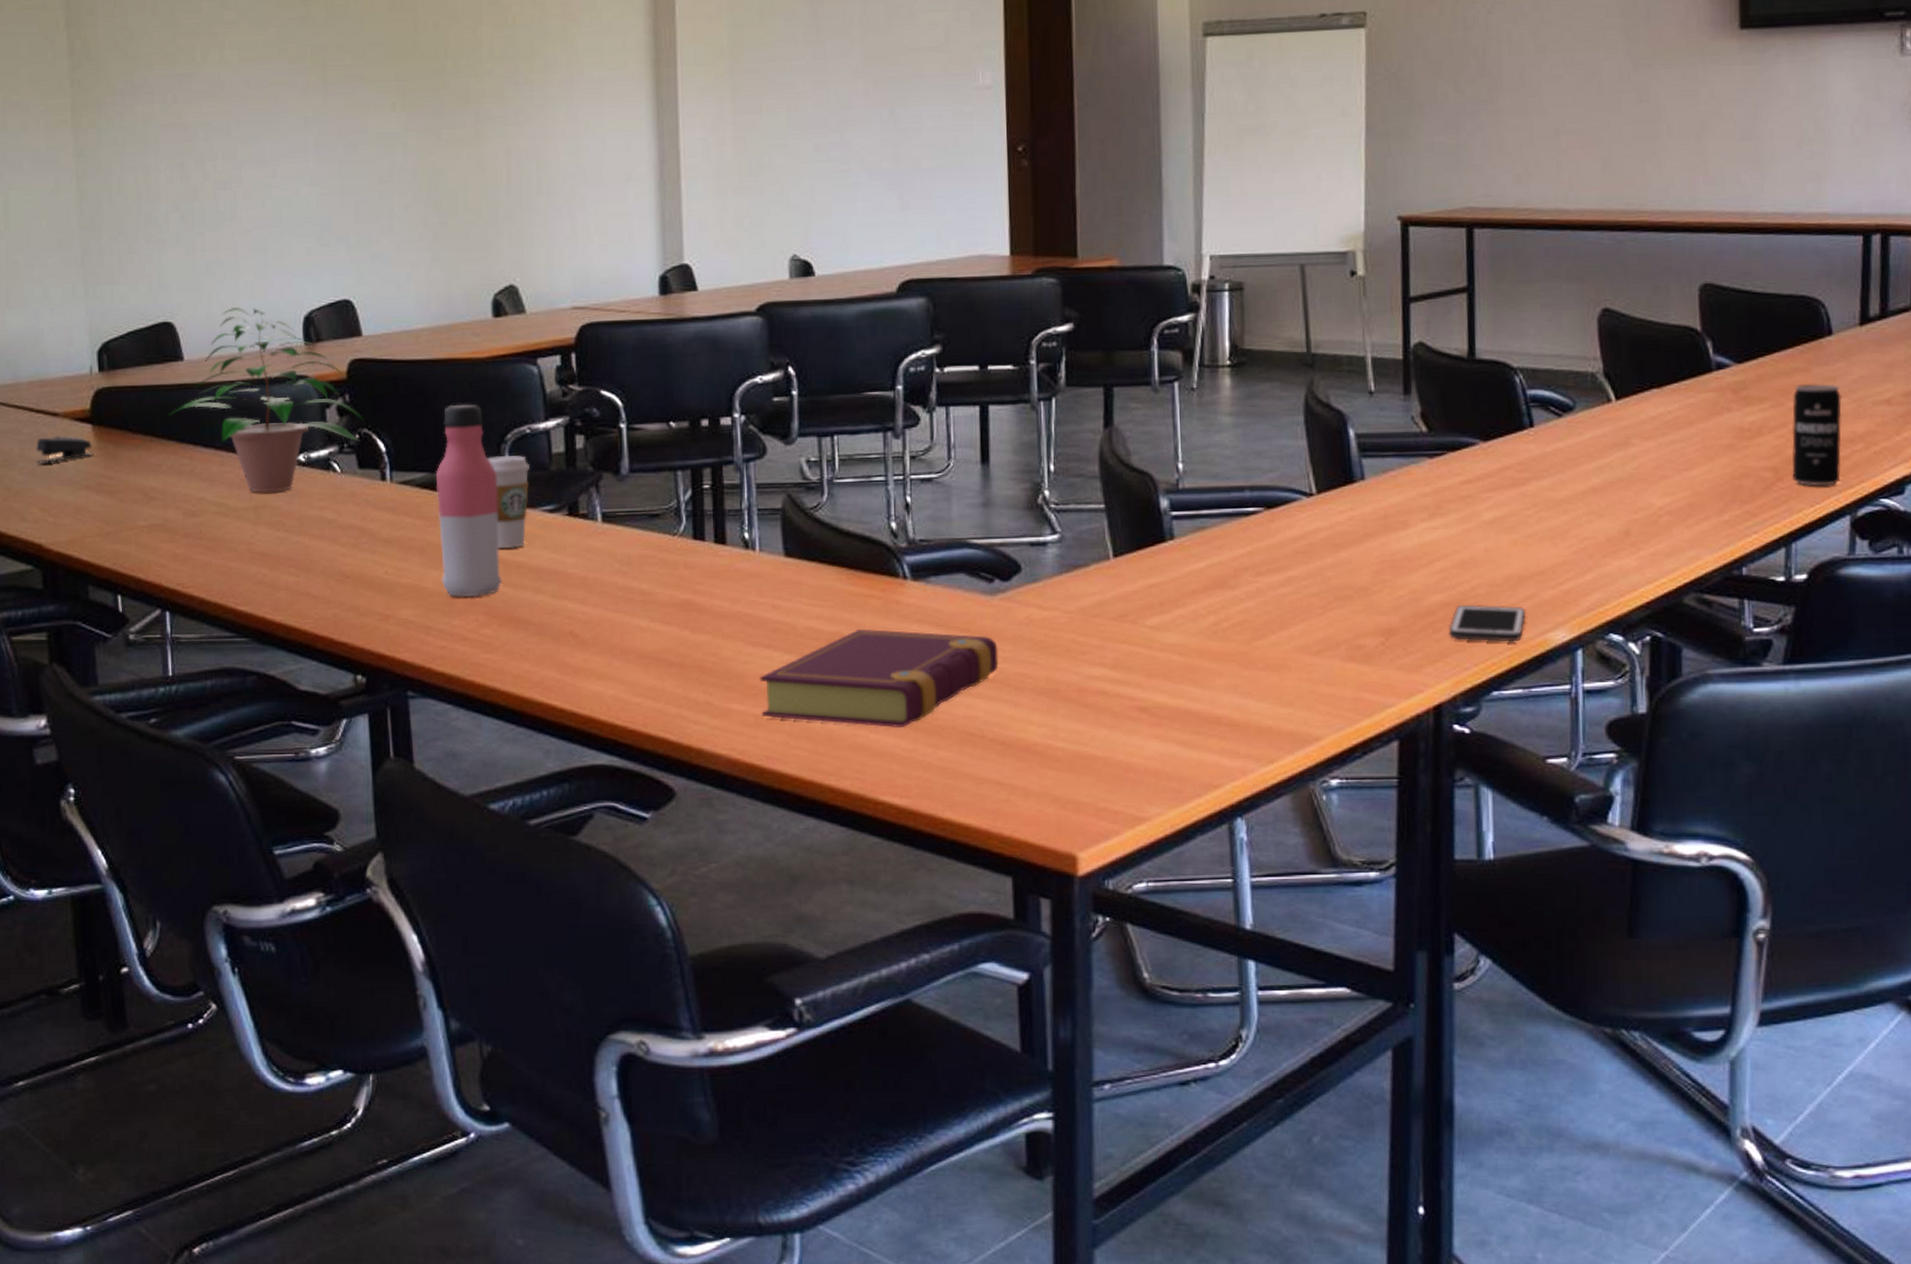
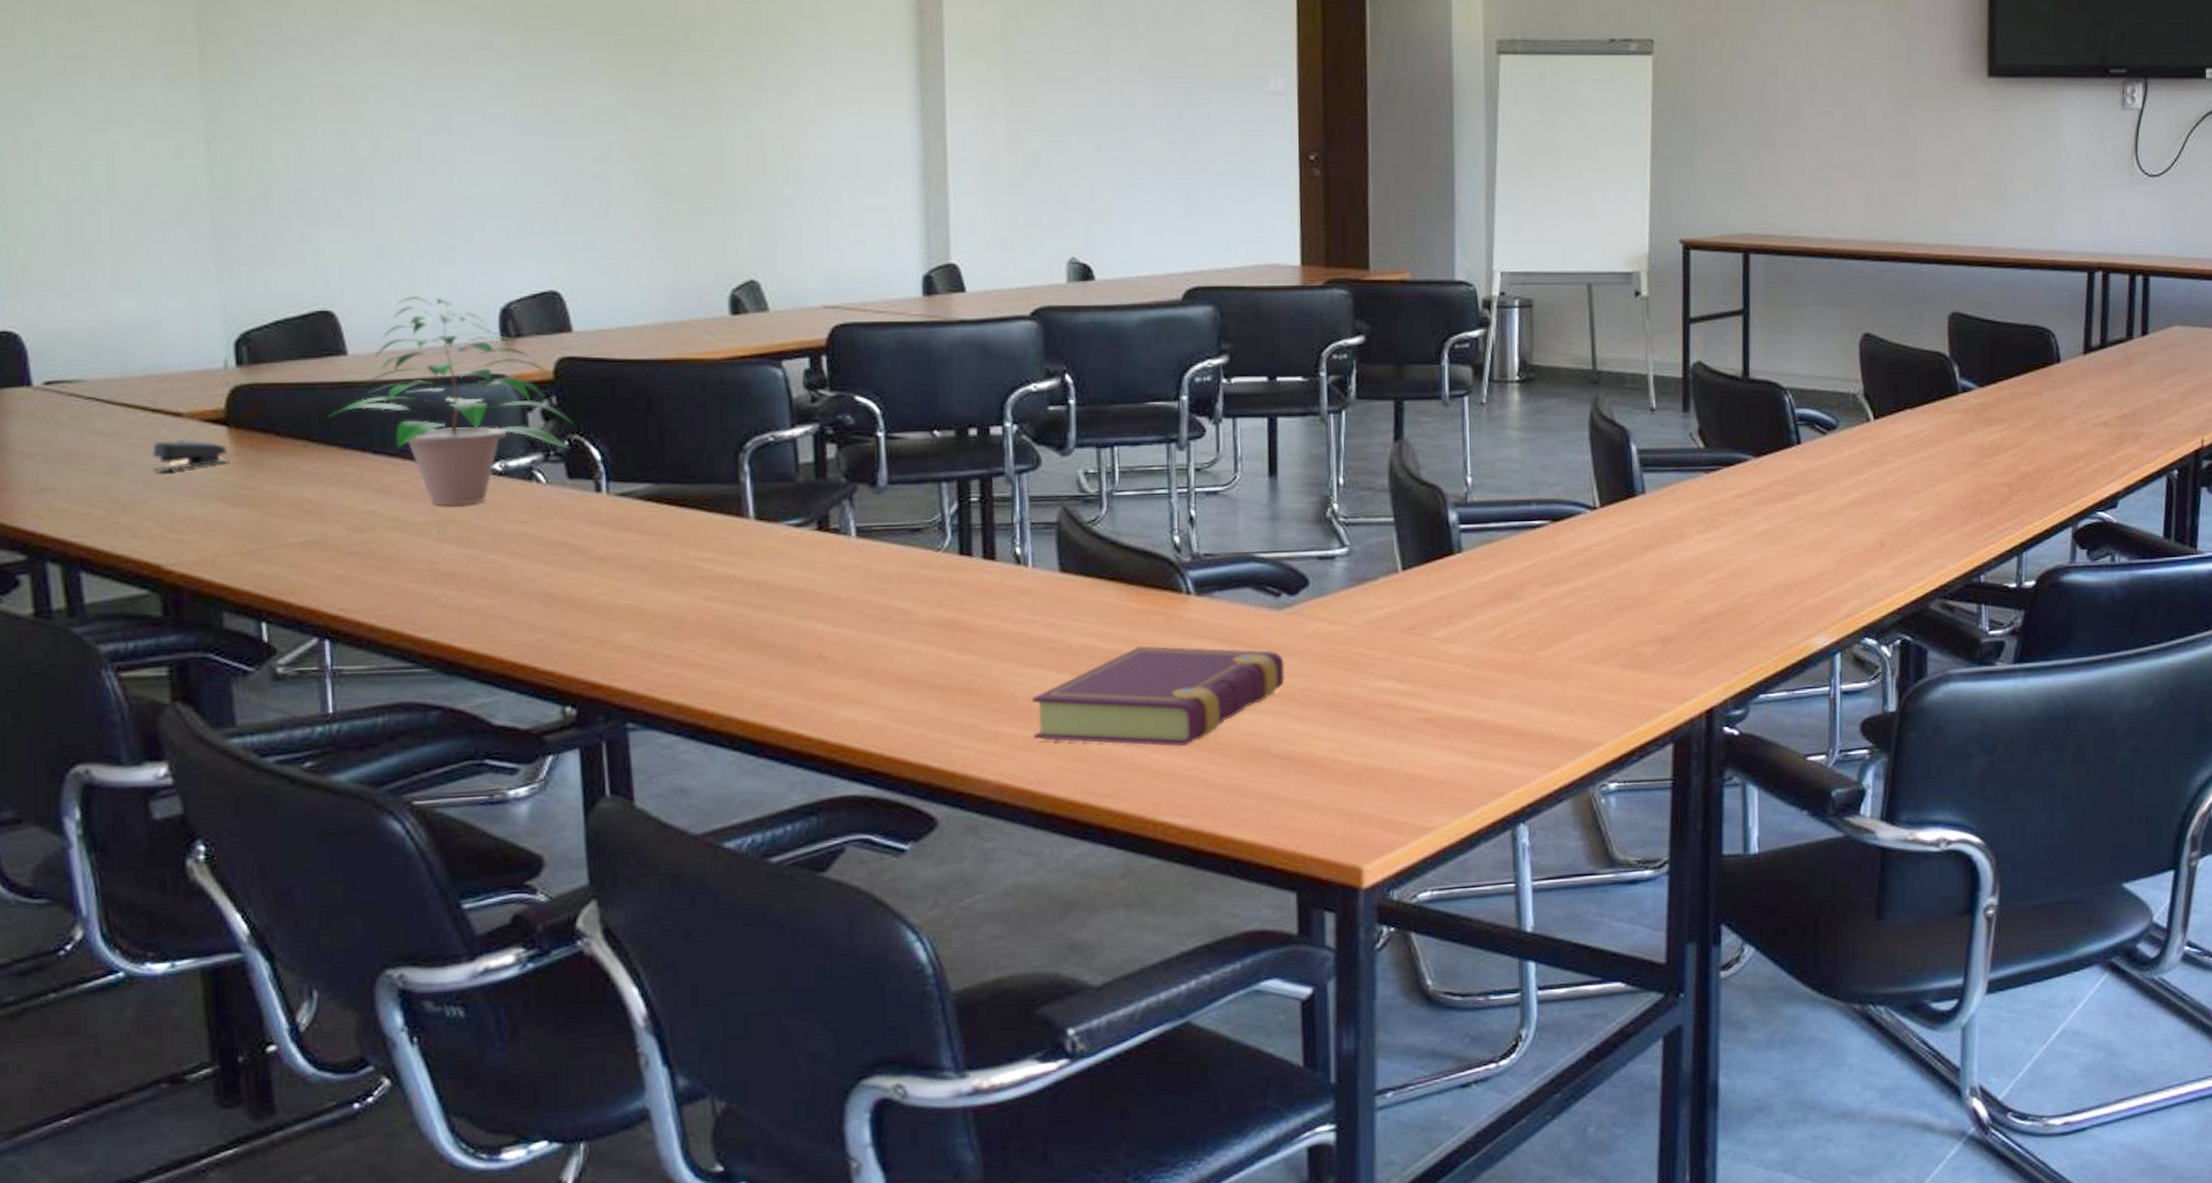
water bottle: present [435,404,503,598] -> none [661,409,741,620]
coffee cup: present [487,455,531,549] -> none [722,465,774,567]
cell phone: present [1448,604,1527,642] -> none [1721,612,1792,648]
beverage can: present [1791,383,1842,486] -> none [2024,406,2067,501]

